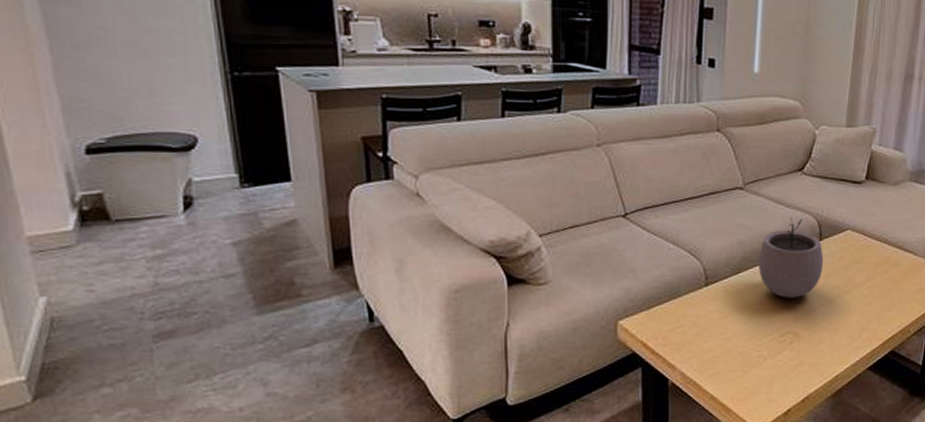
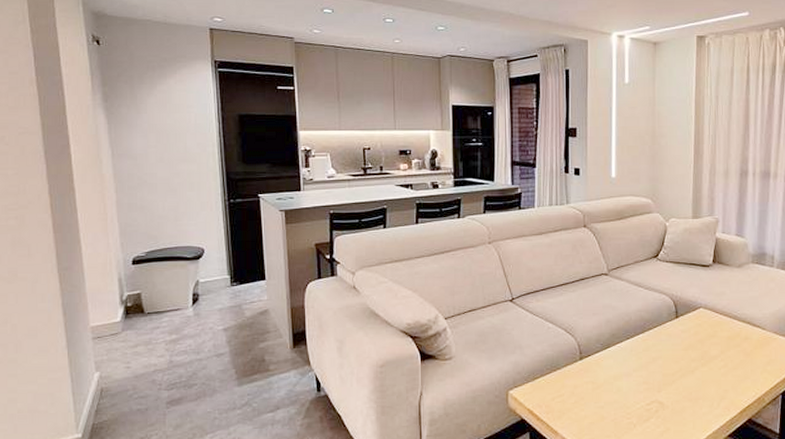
plant pot: present [758,216,824,298] -> none [624,297,681,370]

